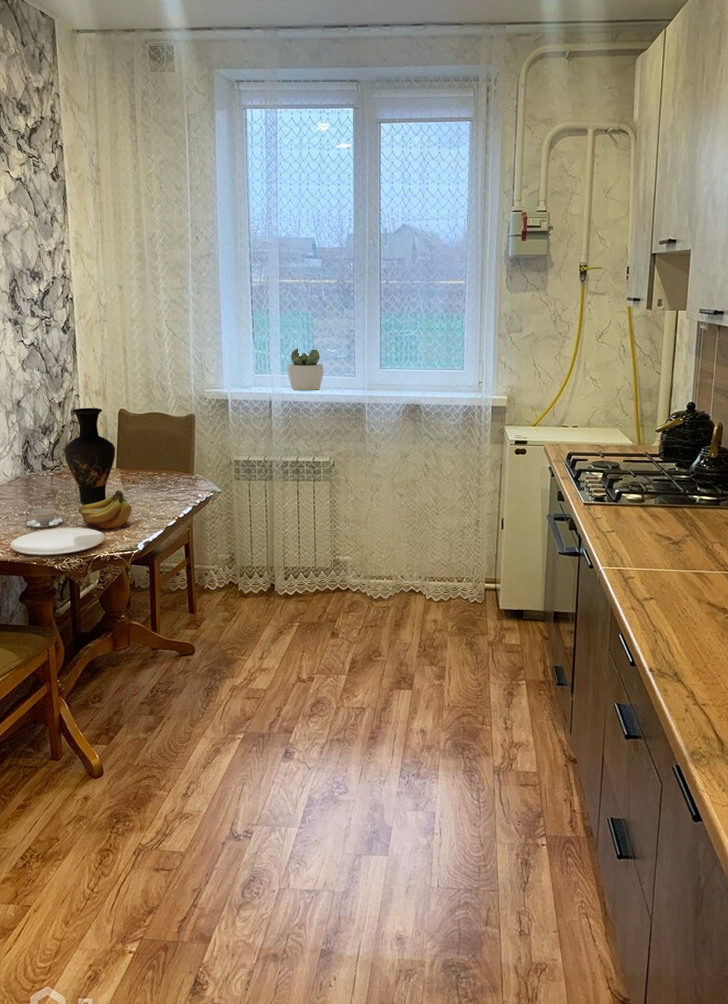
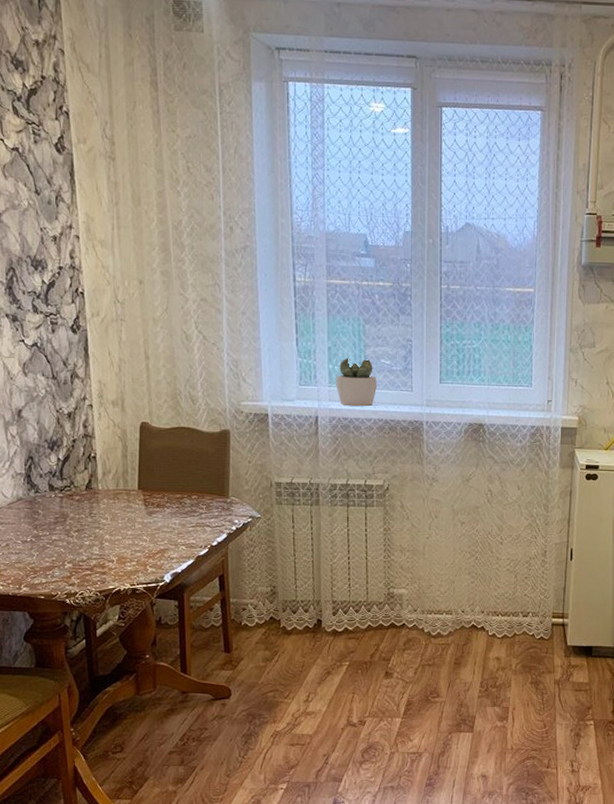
plate: present [10,527,105,556] -> none [12,556,126,589]
teacup: present [26,507,63,527] -> none [30,533,75,556]
vase: present [63,407,116,505] -> none [74,419,138,532]
fruit: present [77,490,132,532] -> none [92,514,157,562]

